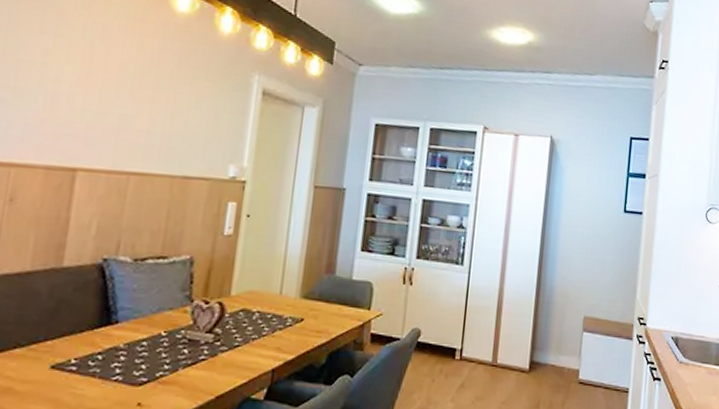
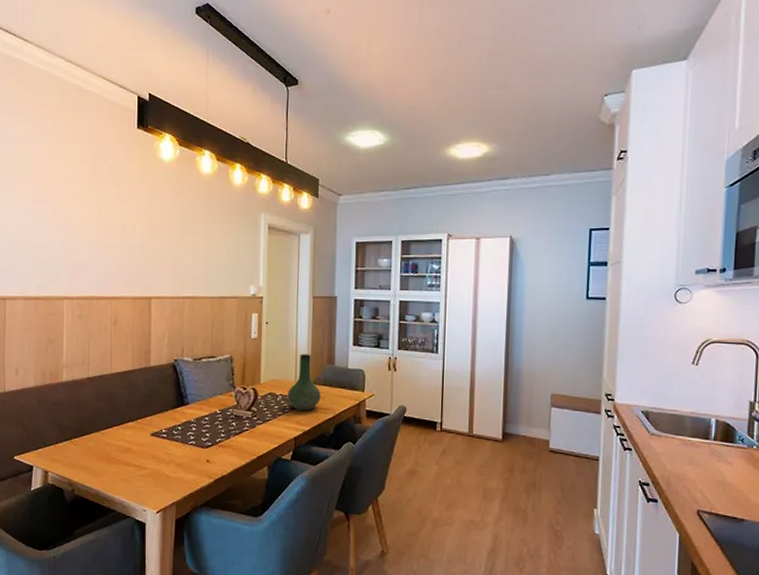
vase: none [267,258,314,333] -> present [287,354,321,410]

